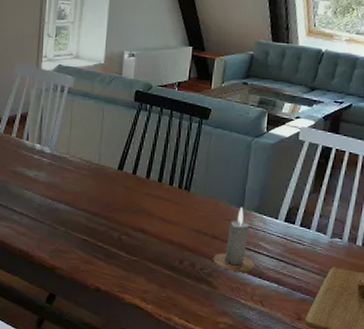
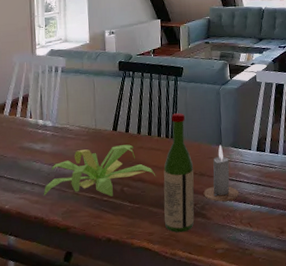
plant: none [31,185,161,243] -> present [43,144,156,197]
wine bottle: none [162,162,206,297] -> present [163,113,194,233]

